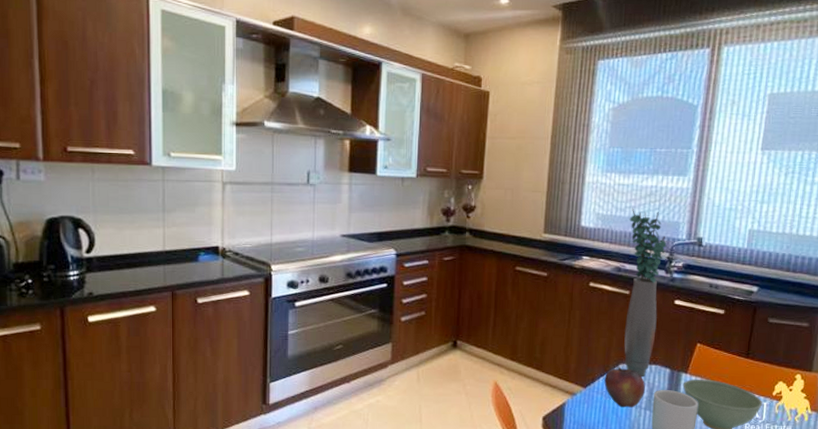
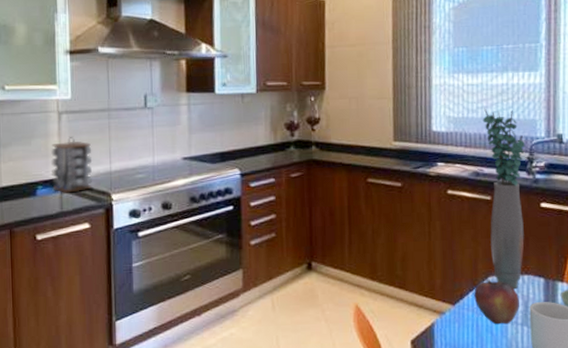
spice rack: none [213,206,253,261] -> present [50,136,92,193]

